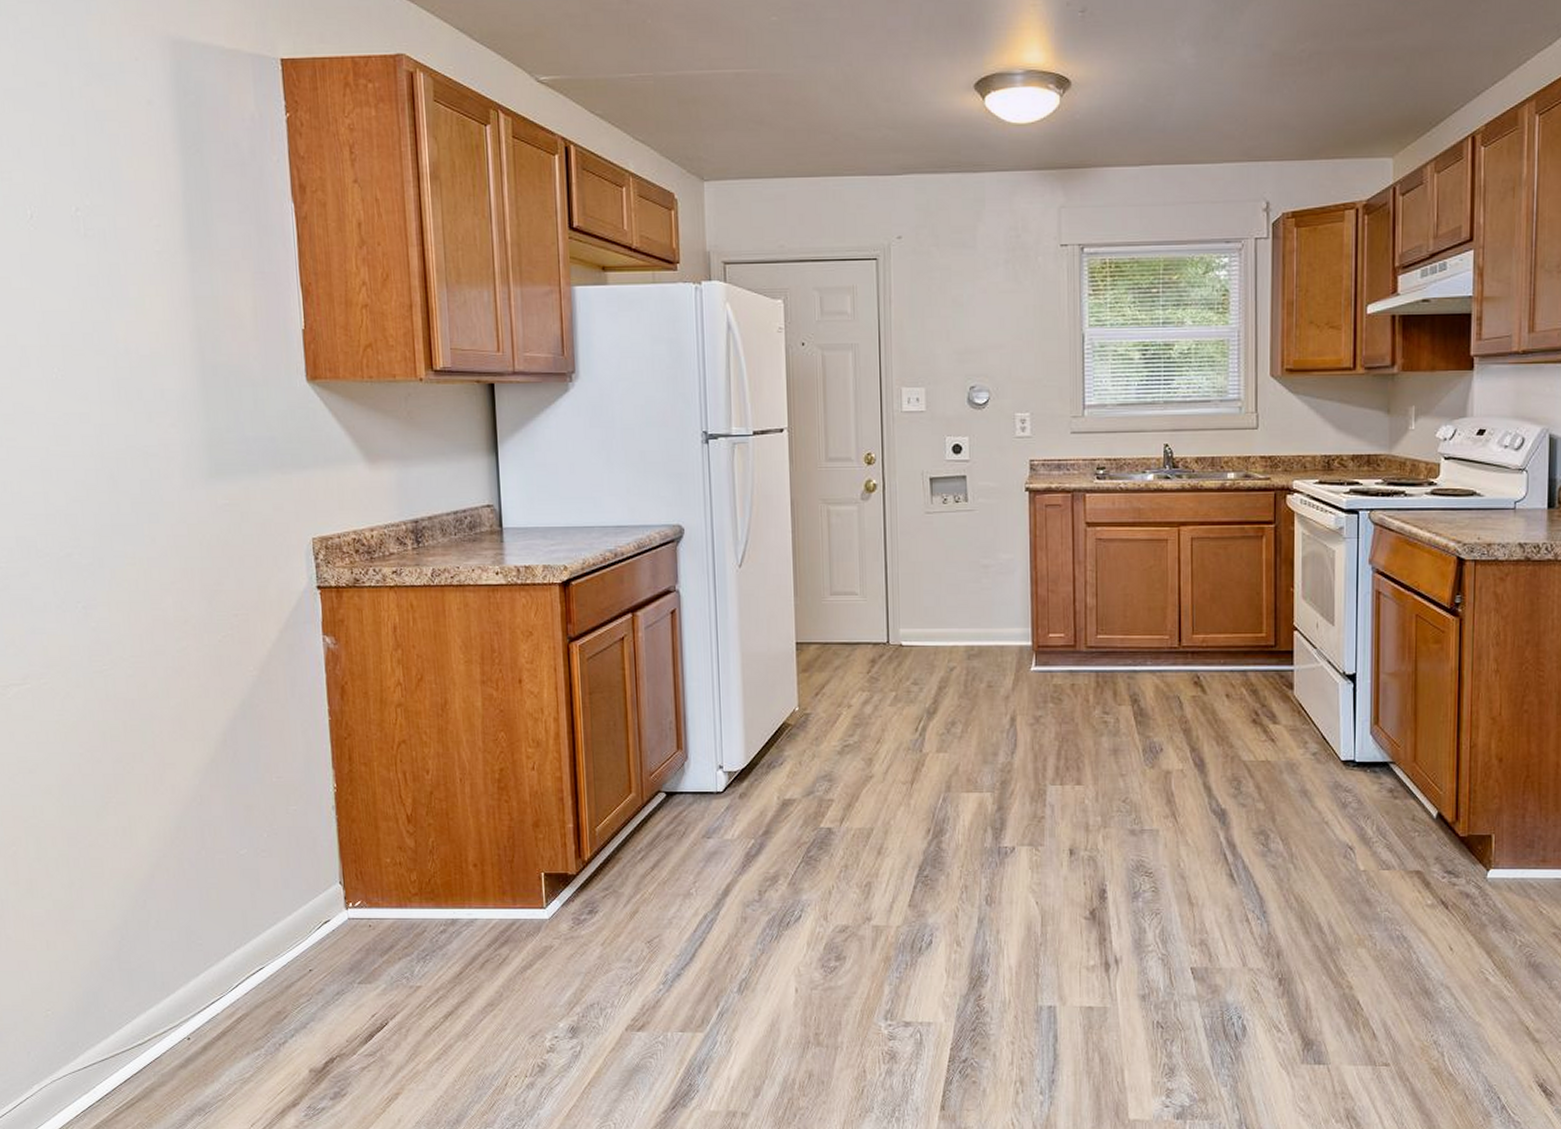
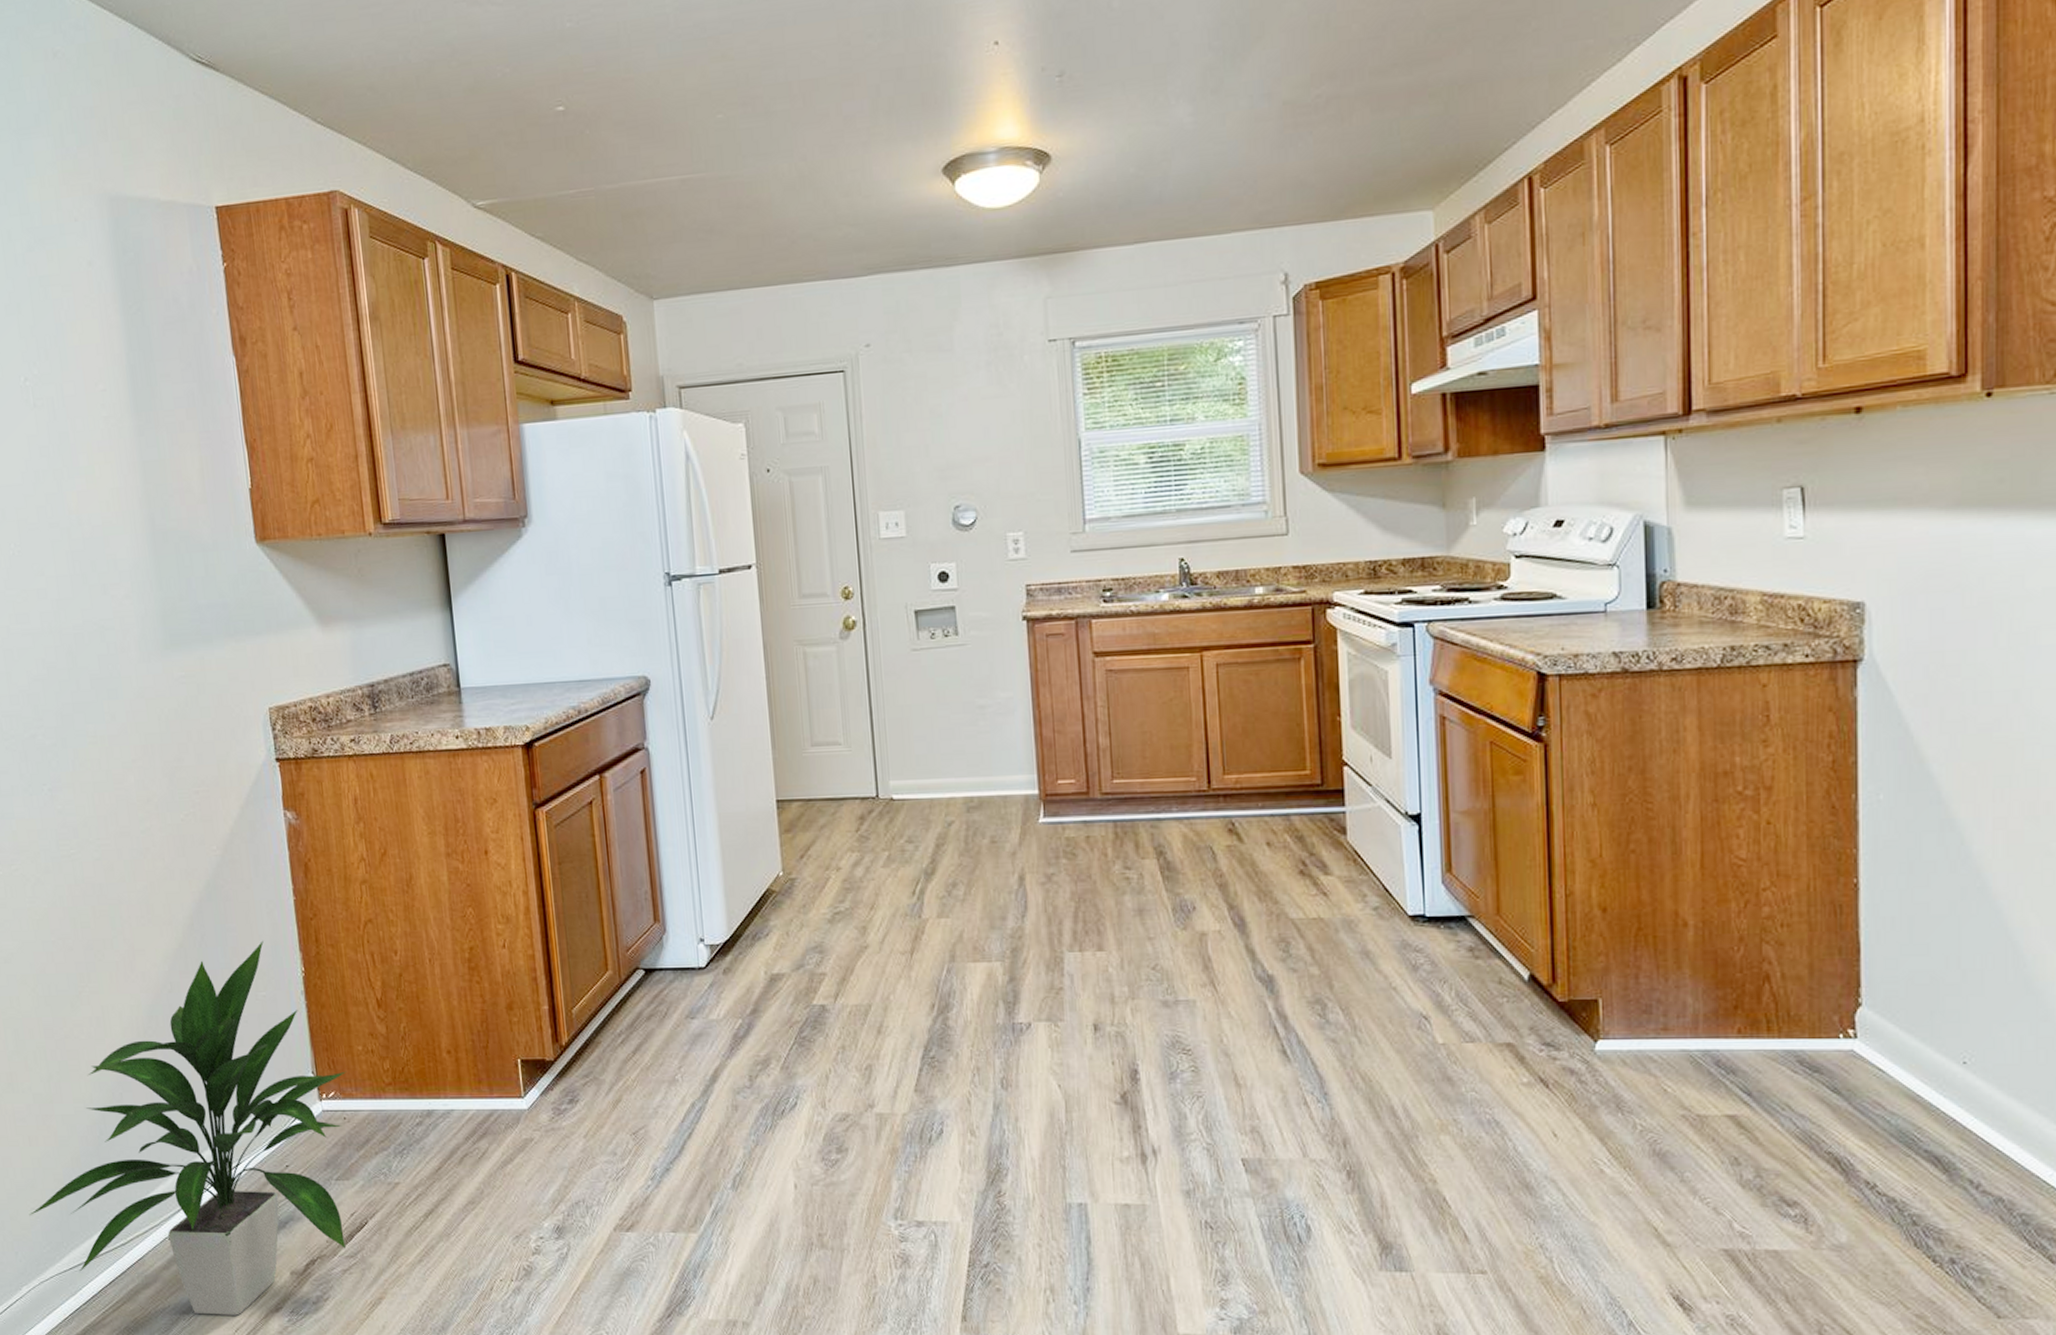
indoor plant: none [43,757,374,1111] -> present [29,940,347,1316]

